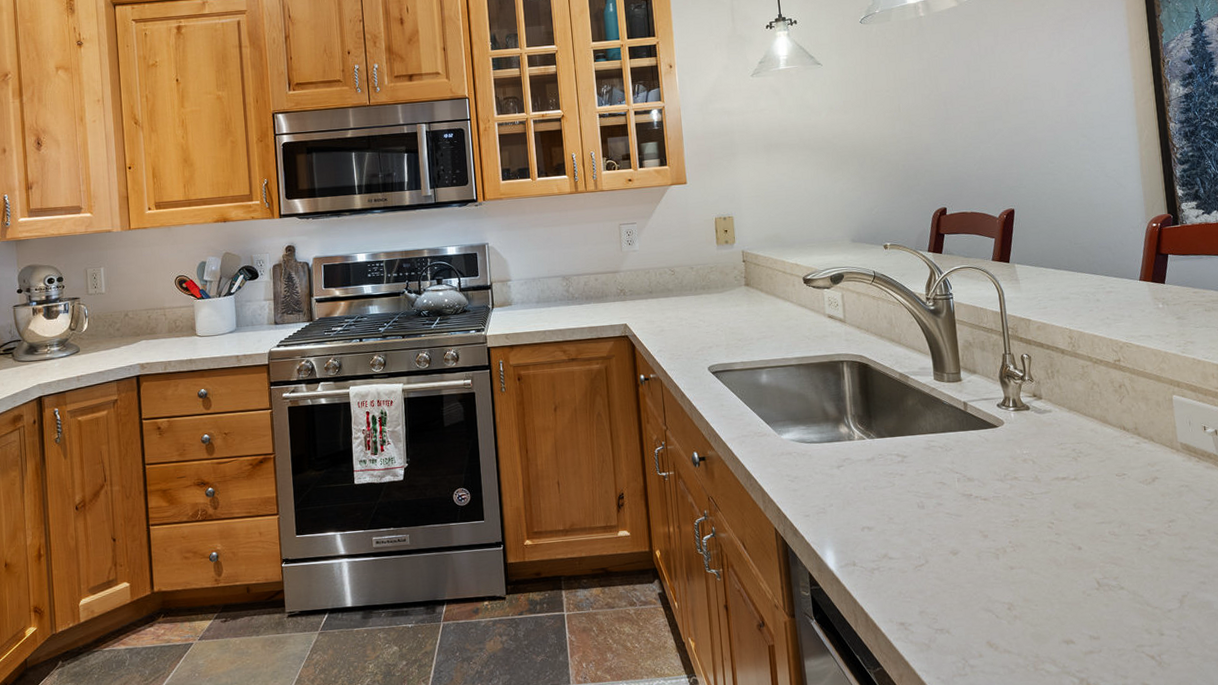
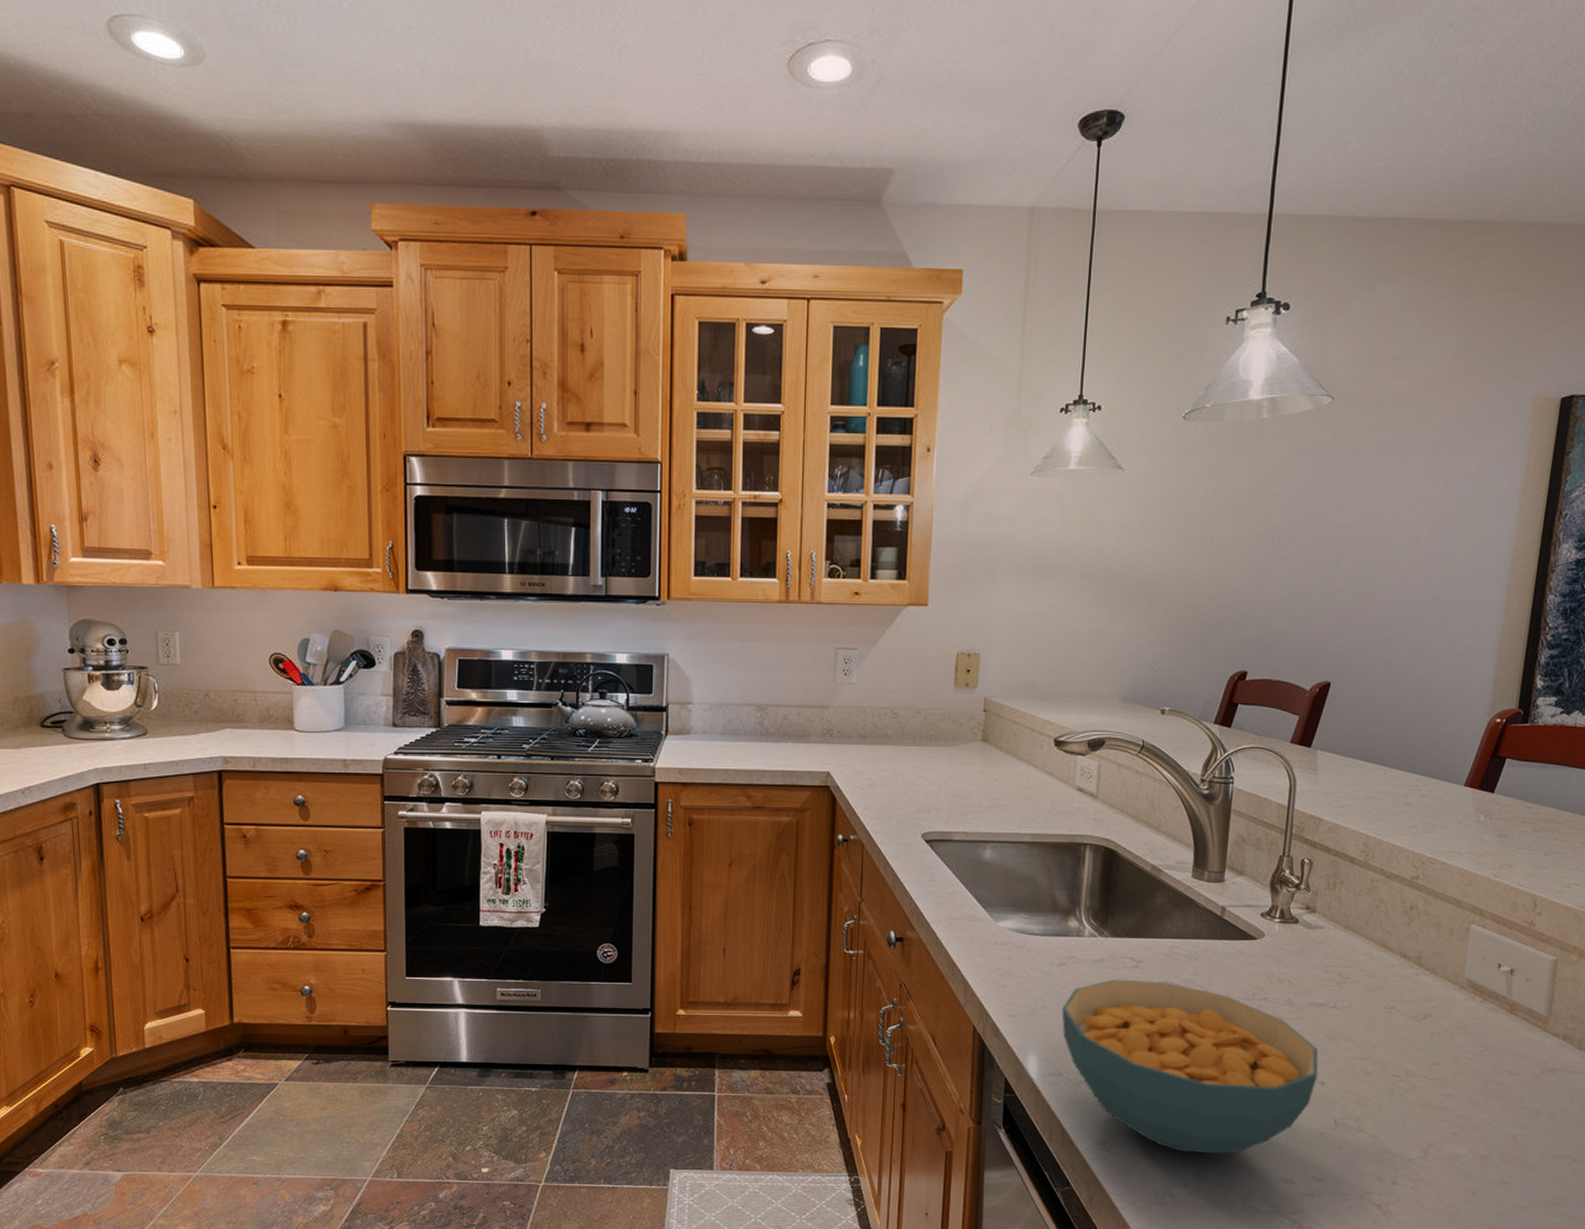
cereal bowl: none [847,472,1074,625] -> present [1061,979,1319,1155]

